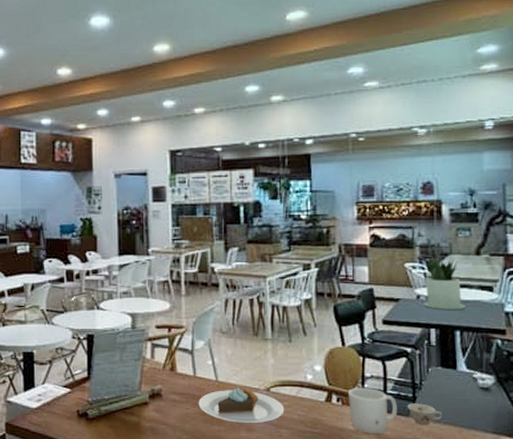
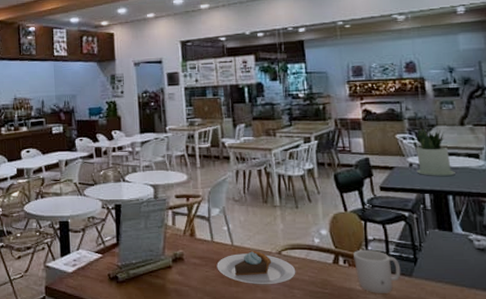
teacup: present [407,403,443,425] -> none [409,264,444,285]

